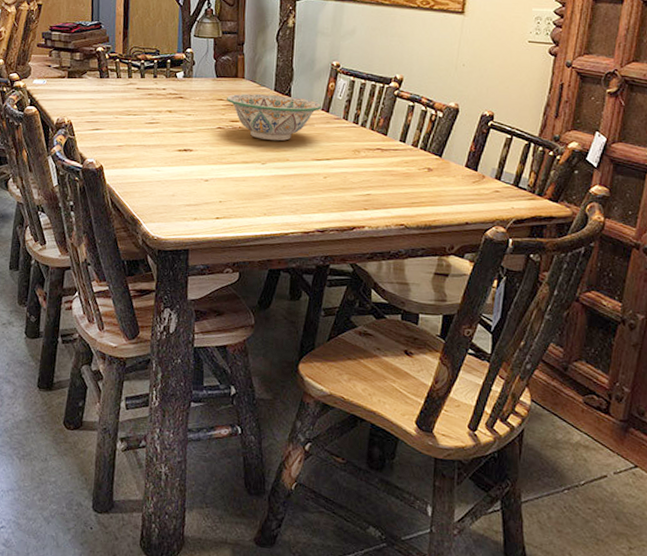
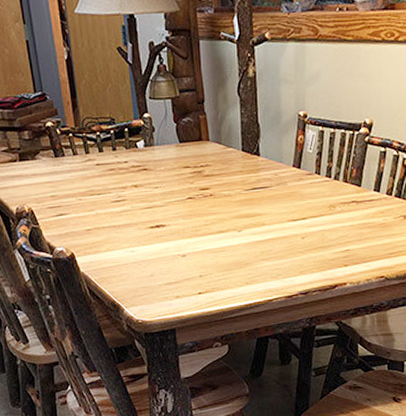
decorative bowl: present [227,93,322,141] -> none [193,155,293,206]

